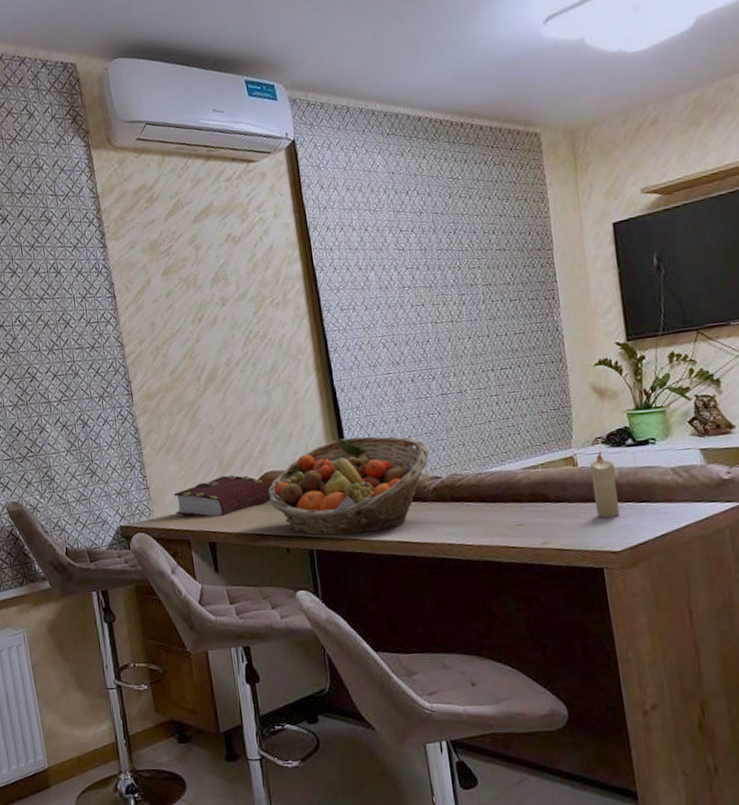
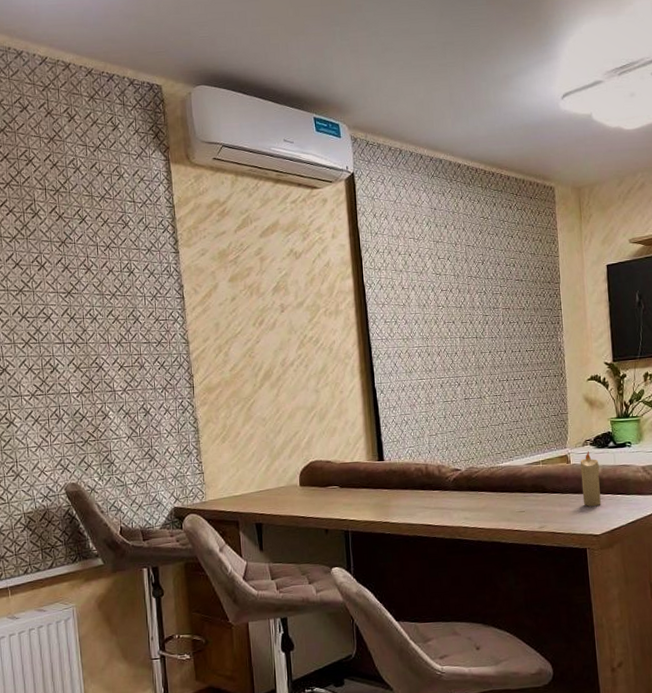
book: present [173,474,271,518] -> none [226,462,314,501]
fruit basket: present [268,436,430,535] -> none [312,432,452,518]

